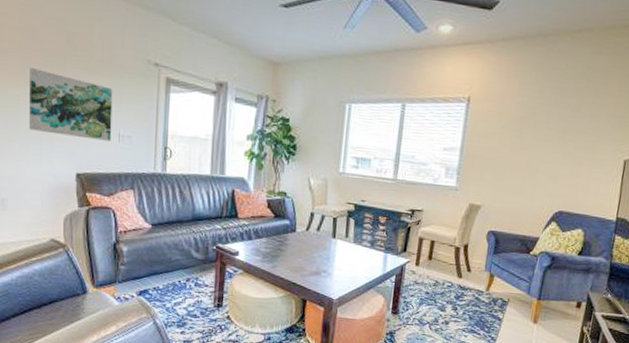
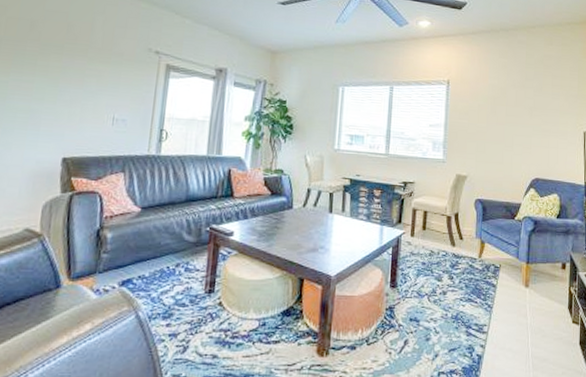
wall art: present [29,68,113,141] -> none [15,55,111,125]

